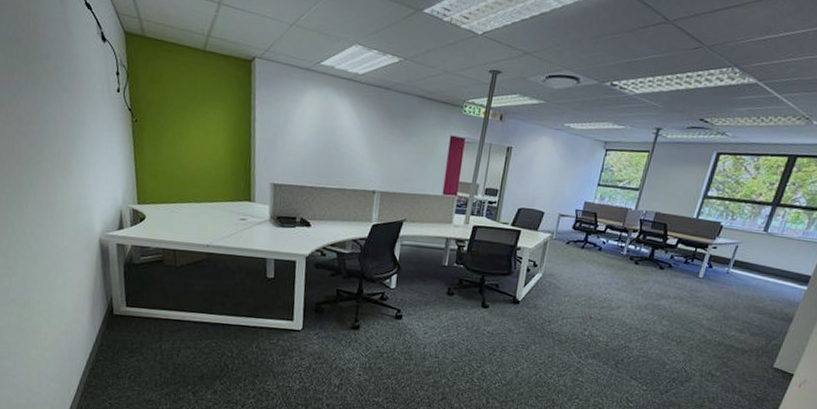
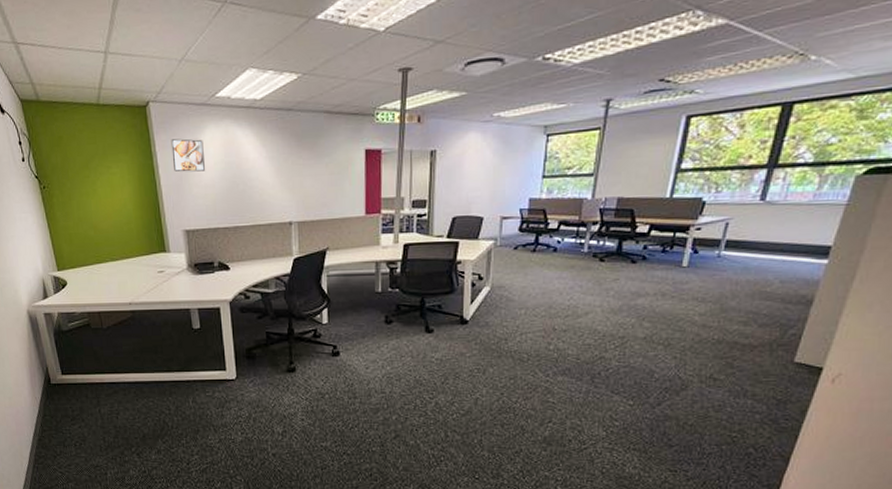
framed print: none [270,96,303,131] -> present [171,138,205,172]

